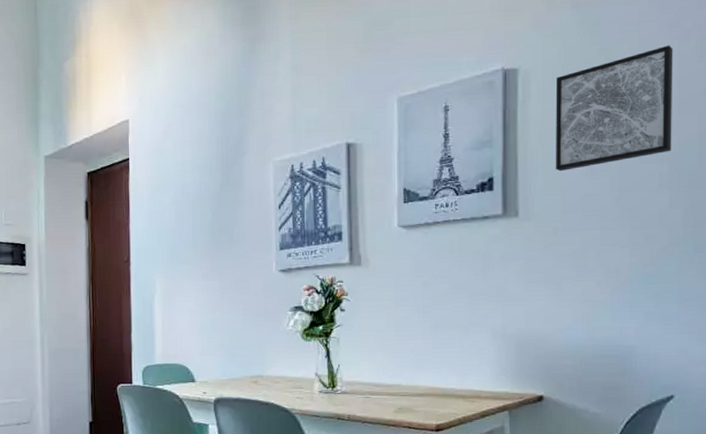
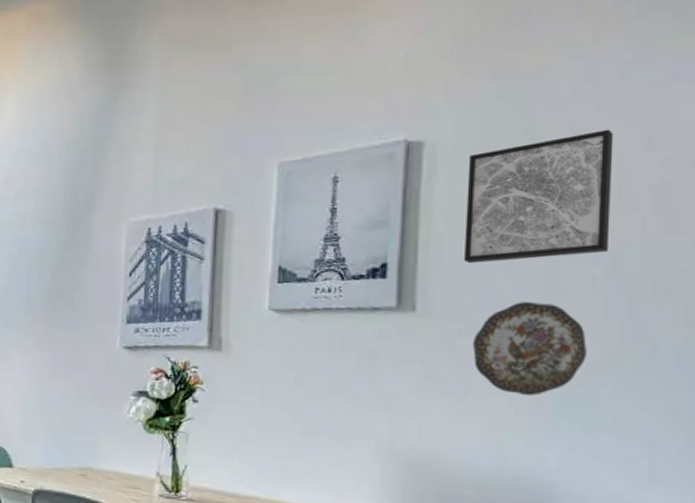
decorative plate: none [566,199,656,279] -> present [473,301,587,396]

